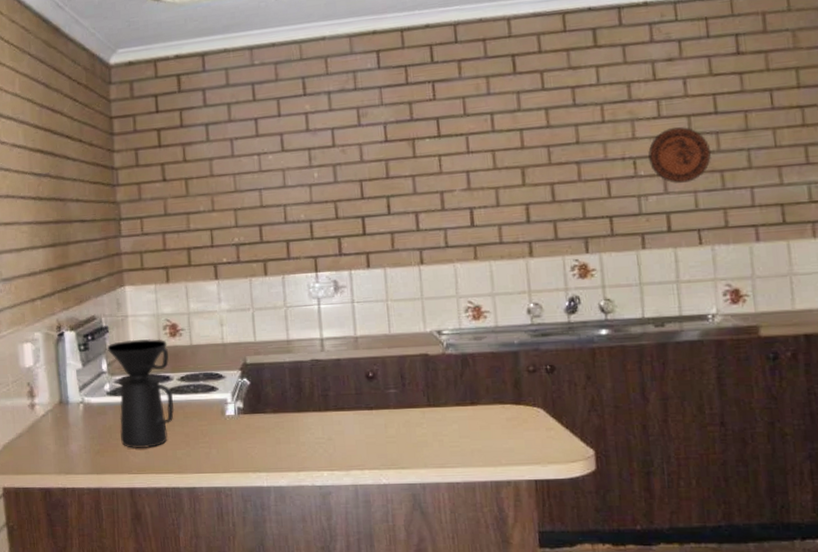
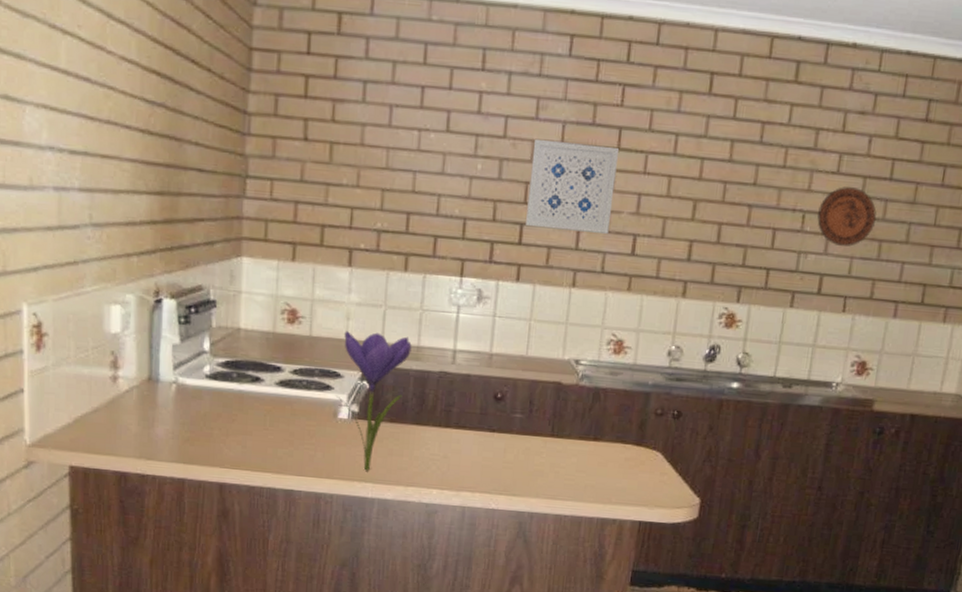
coffee maker: present [107,339,175,448] -> none [213,319,283,442]
flower: none [220,333,282,461] -> present [336,331,412,471]
wall art: none [360,135,445,218] -> present [524,138,619,234]

